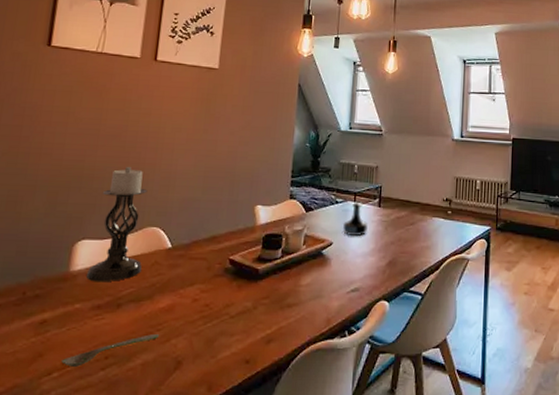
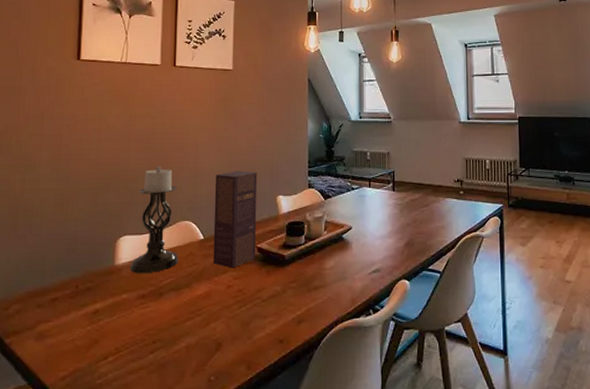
spoon: present [61,334,159,367] -> none [115,319,199,351]
wine box: none [179,176,236,281] -> present [213,170,257,268]
tequila bottle: present [343,203,368,236] -> none [361,188,384,221]

